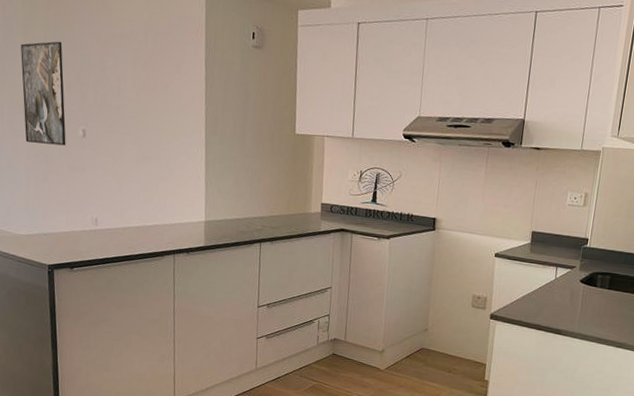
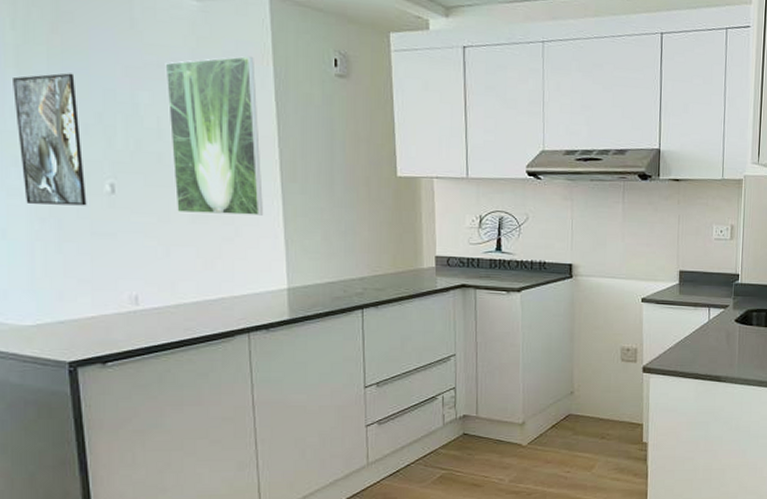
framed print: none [125,29,191,161] -> present [165,56,263,216]

